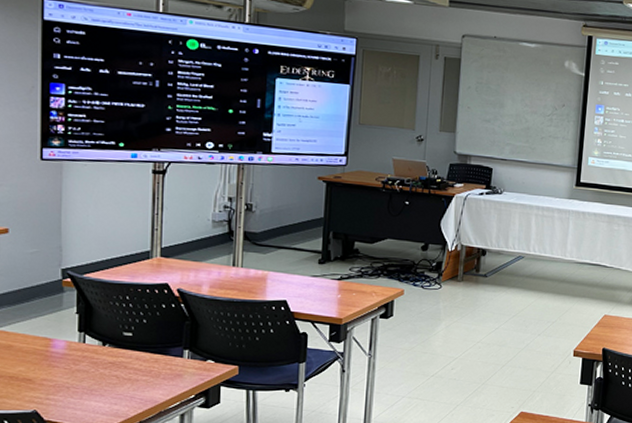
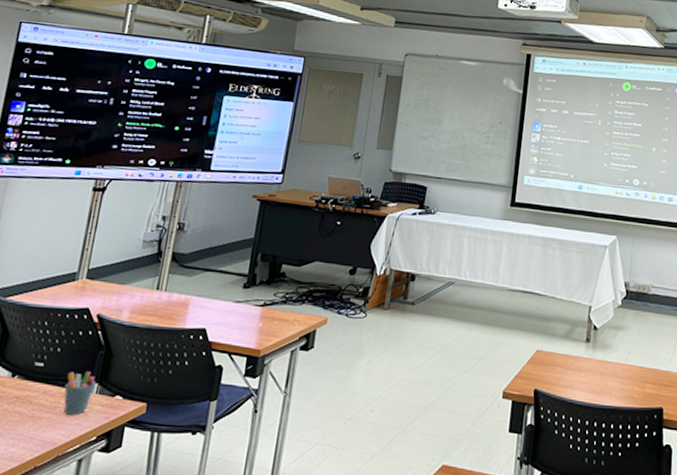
pen holder: none [156,340,186,377] -> present [63,371,96,415]

